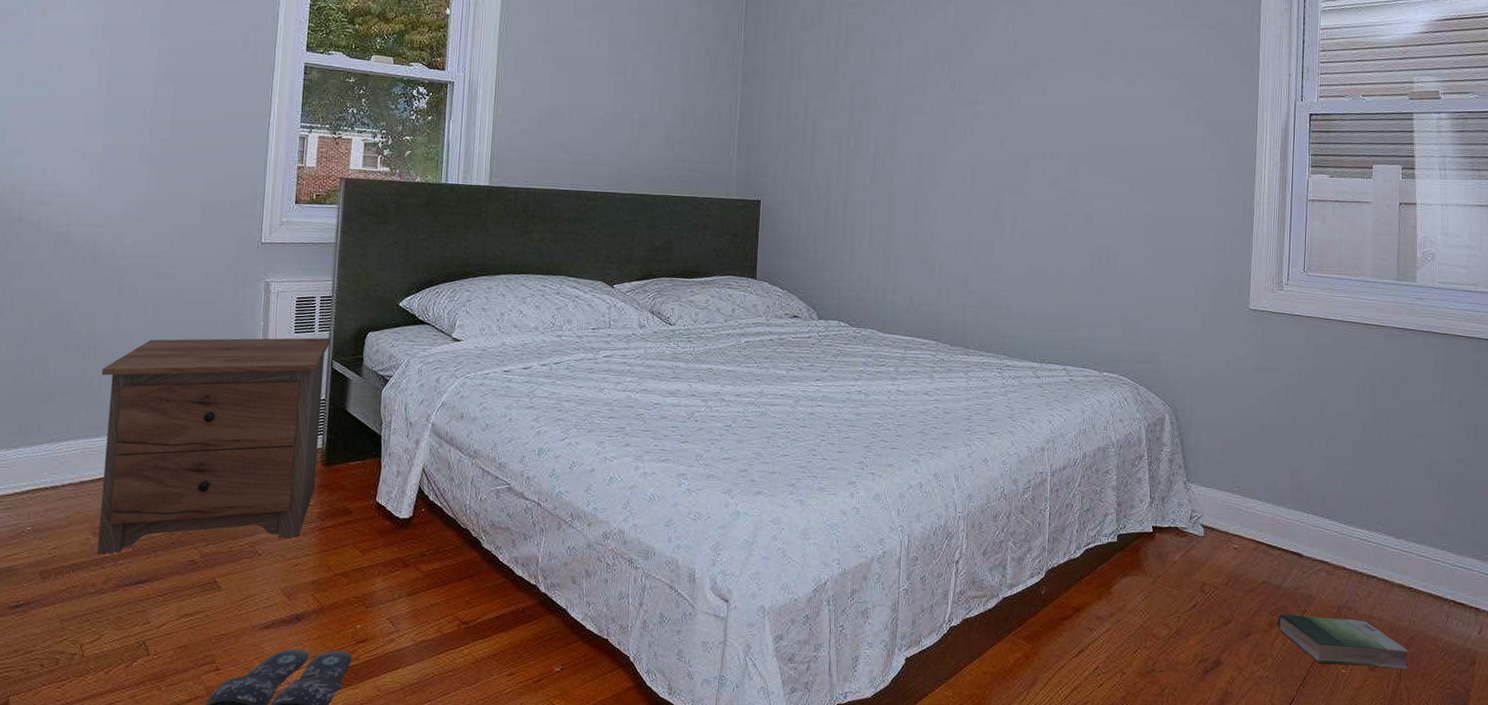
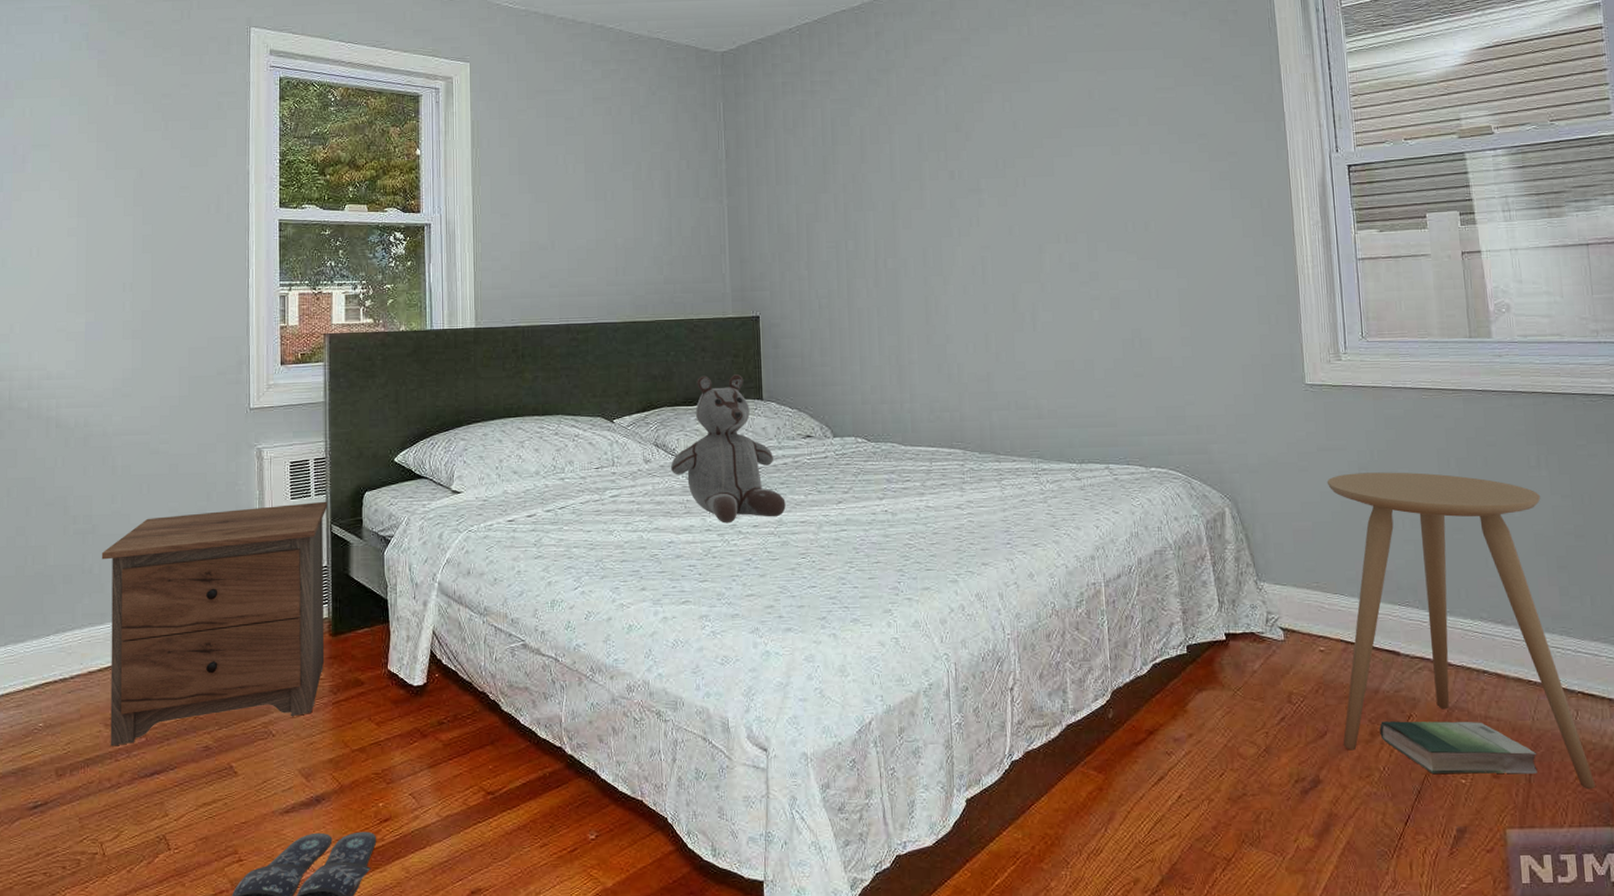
stuffed bear: none [664,251,768,391] -> present [671,374,786,524]
side table: none [1244,392,1456,686] -> present [1327,472,1597,790]

